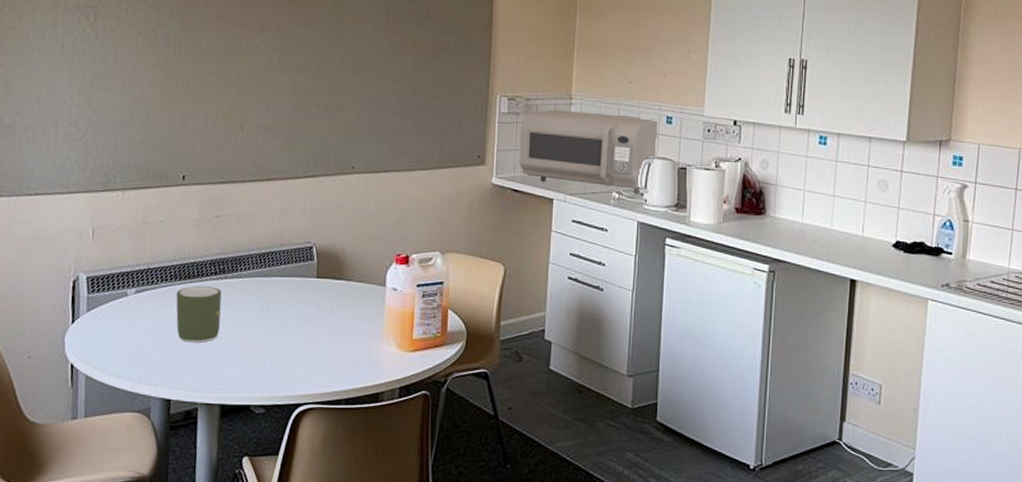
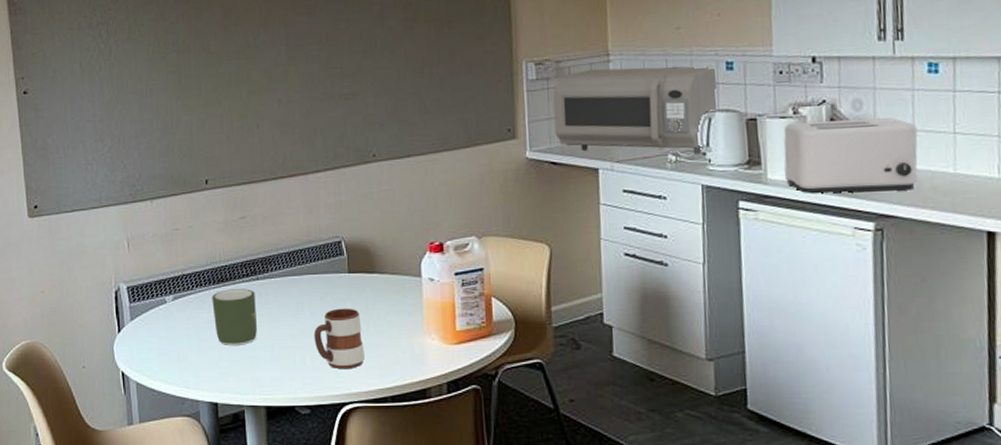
mug: none [276,311,324,371] -> present [313,308,365,370]
toaster: none [705,174,807,240] -> present [783,118,918,195]

